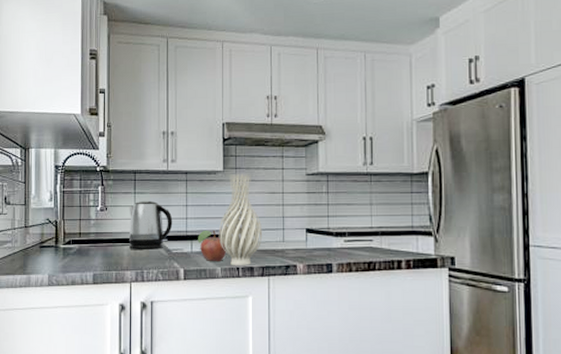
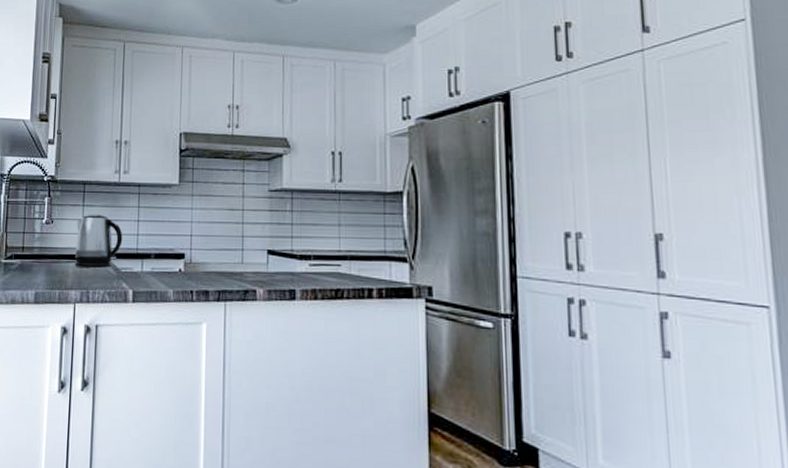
fruit: present [198,230,227,262] -> none [149,248,180,284]
vase: present [218,173,263,266] -> none [171,187,220,290]

